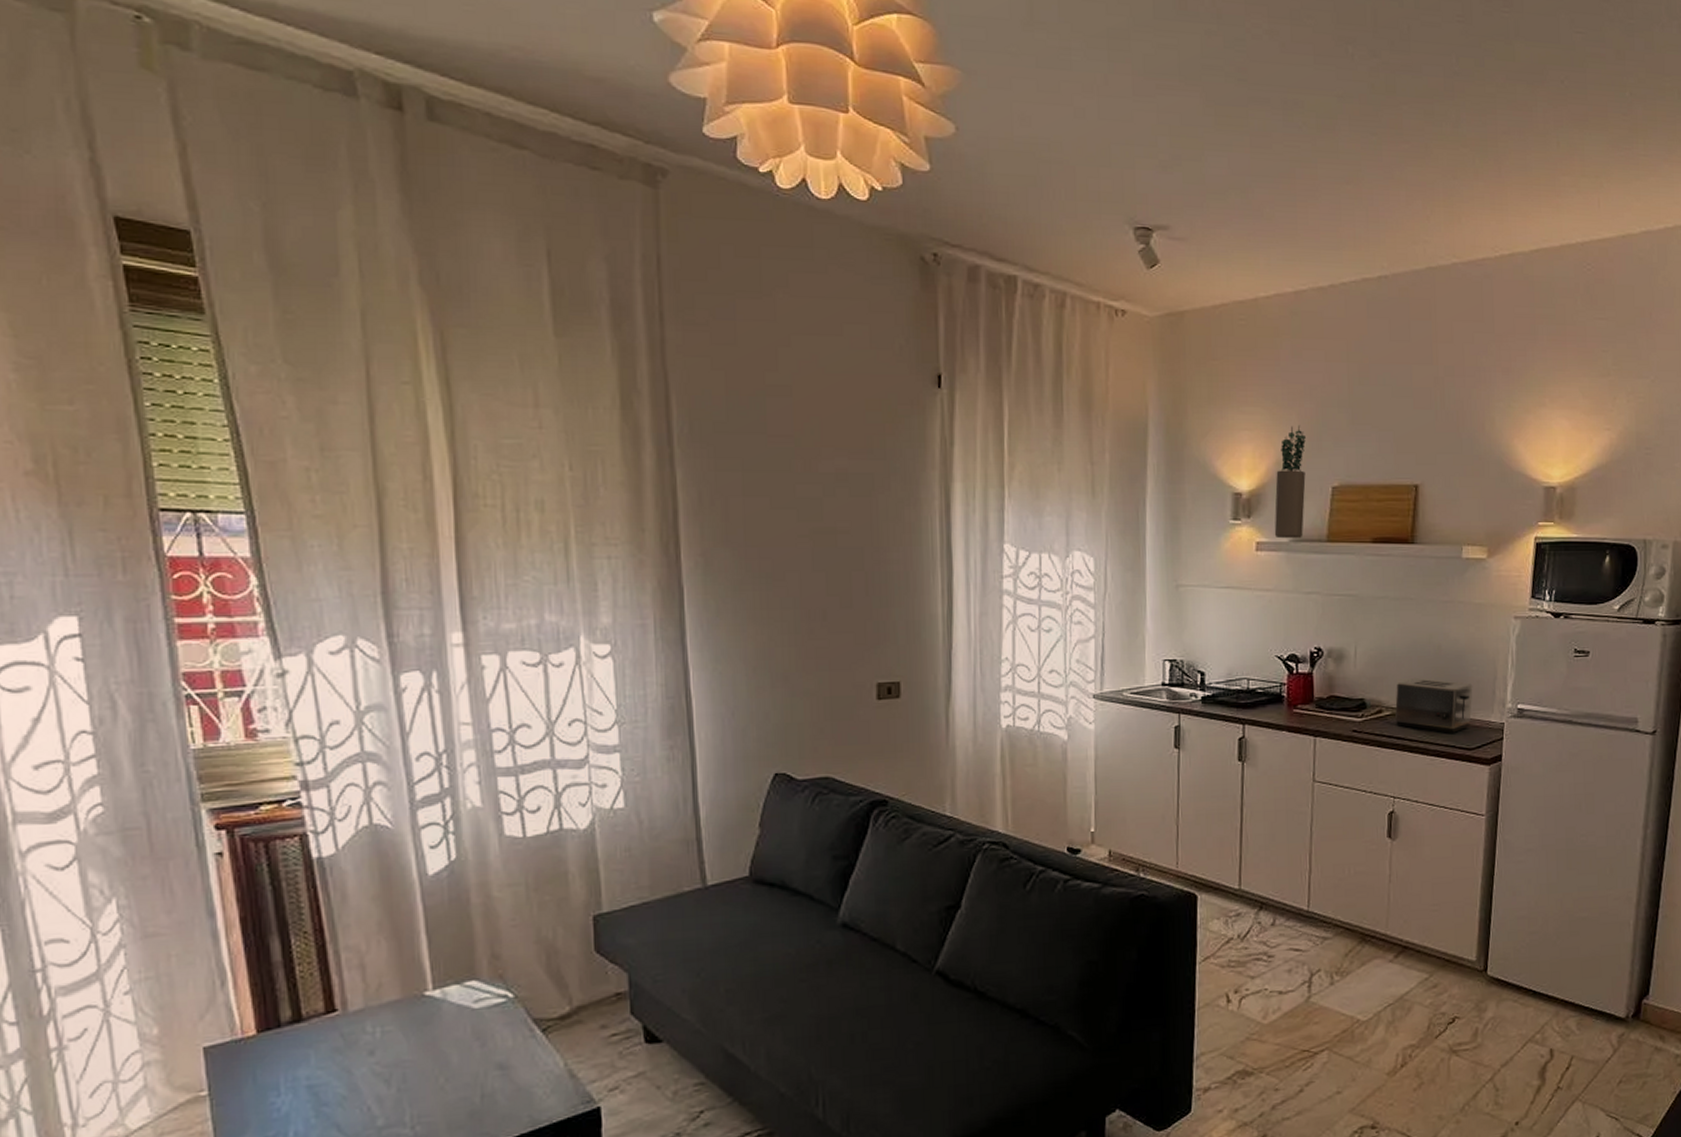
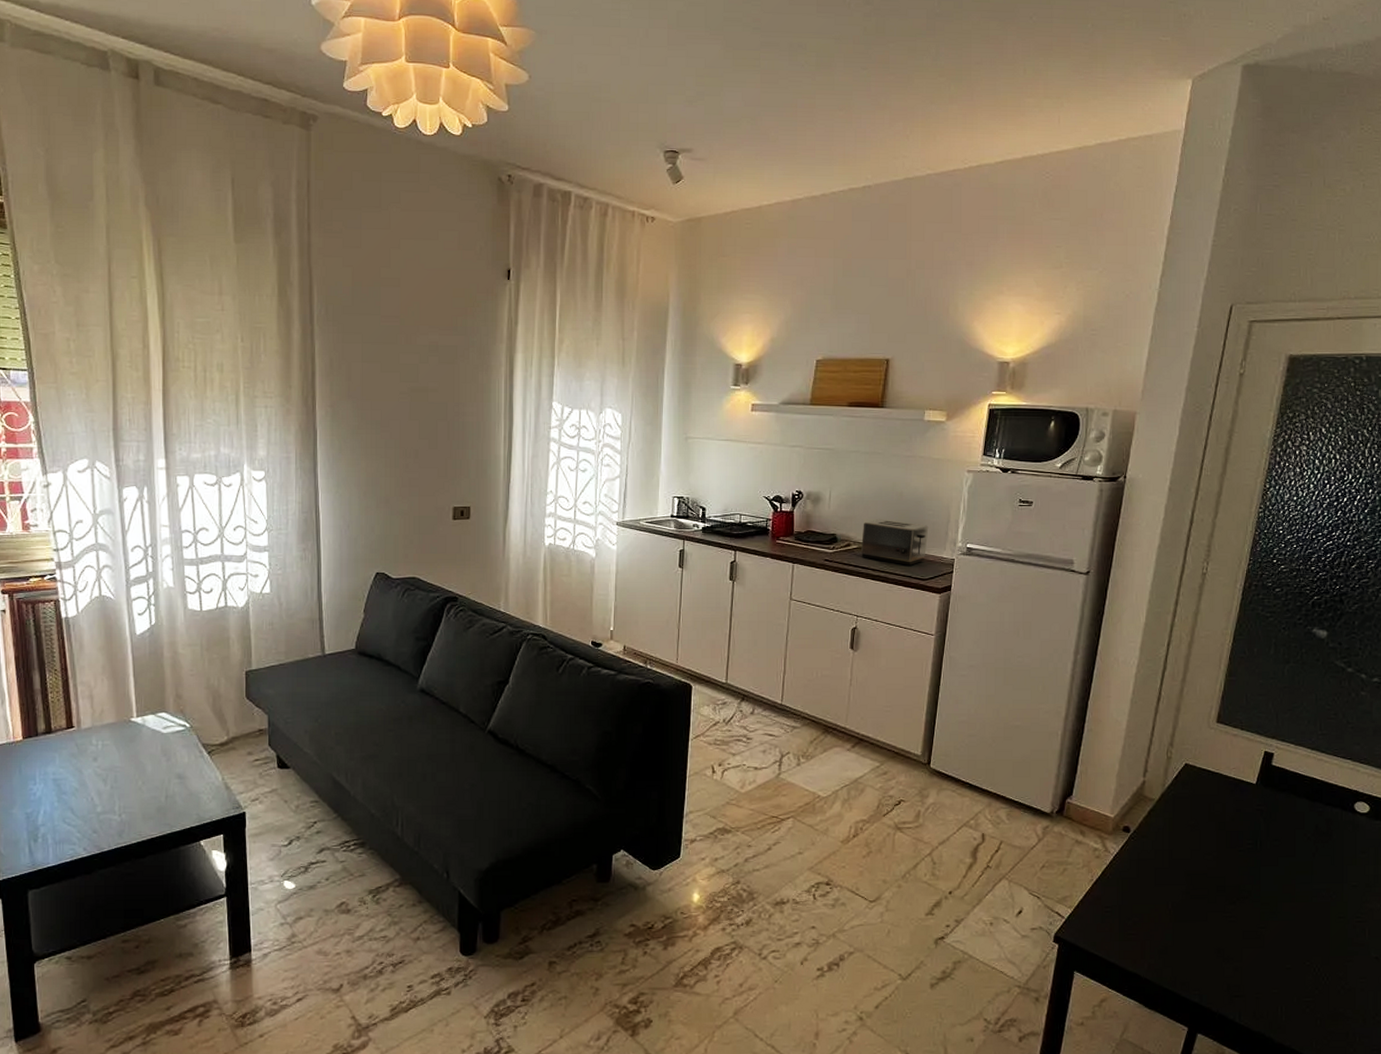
vase: present [1274,424,1306,539] -> none [767,309,796,402]

